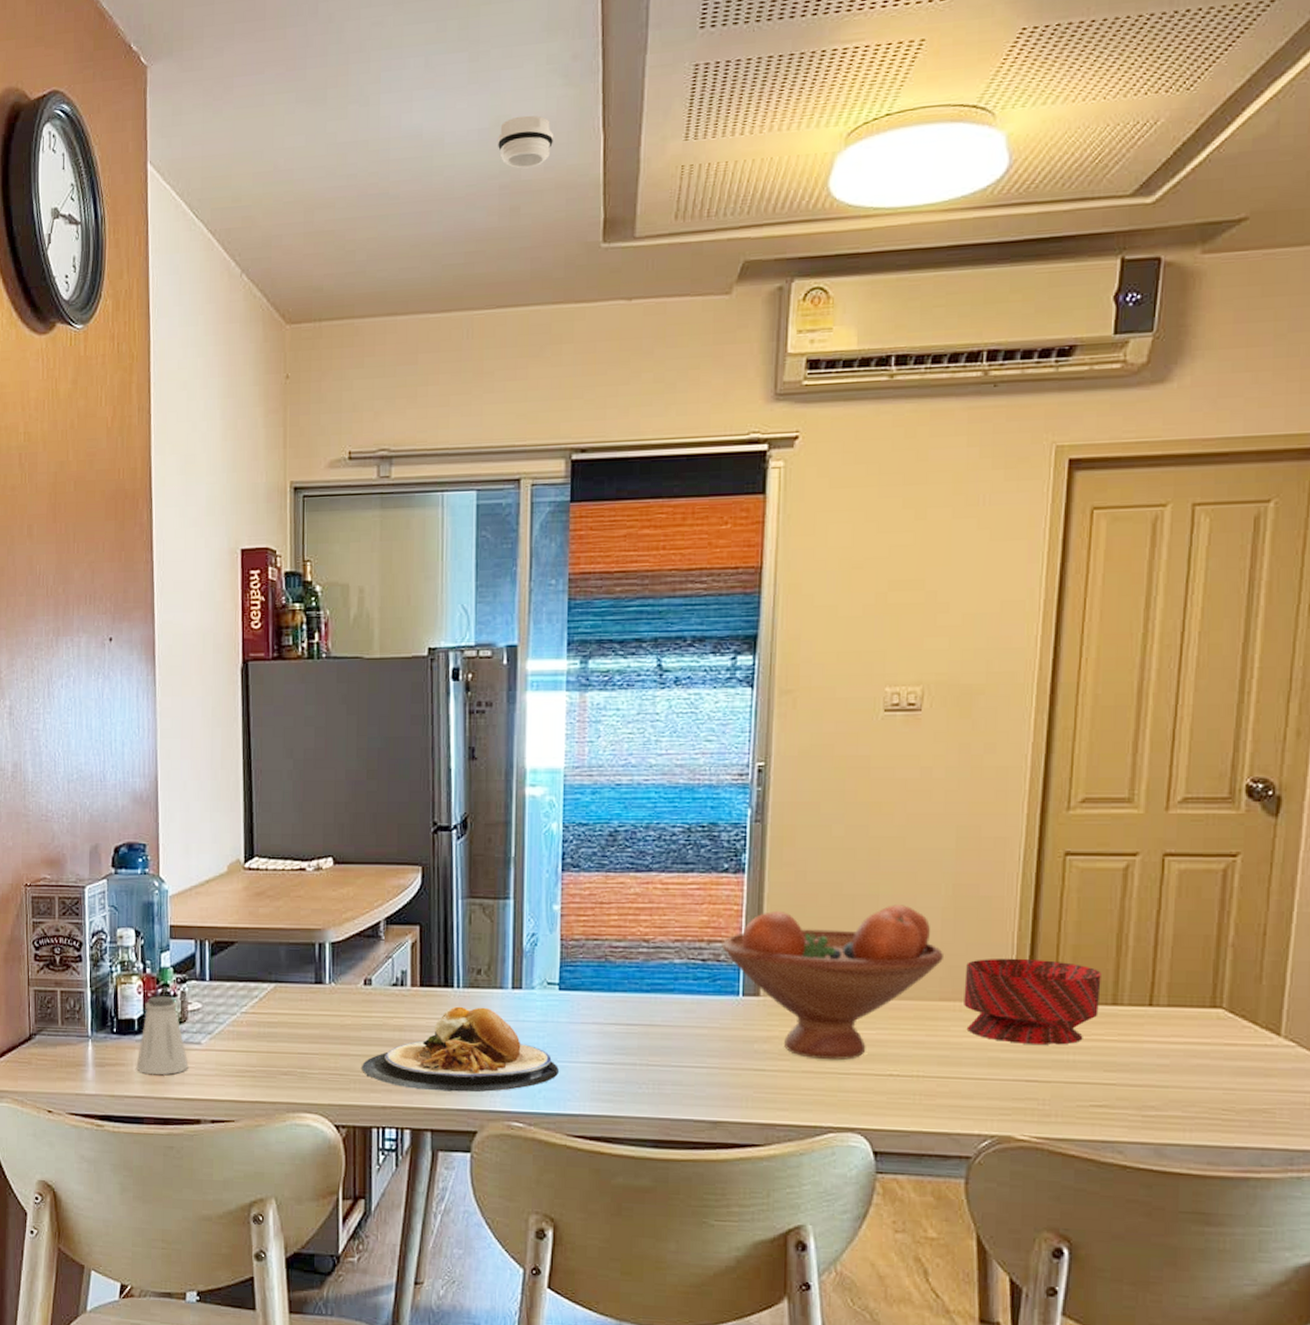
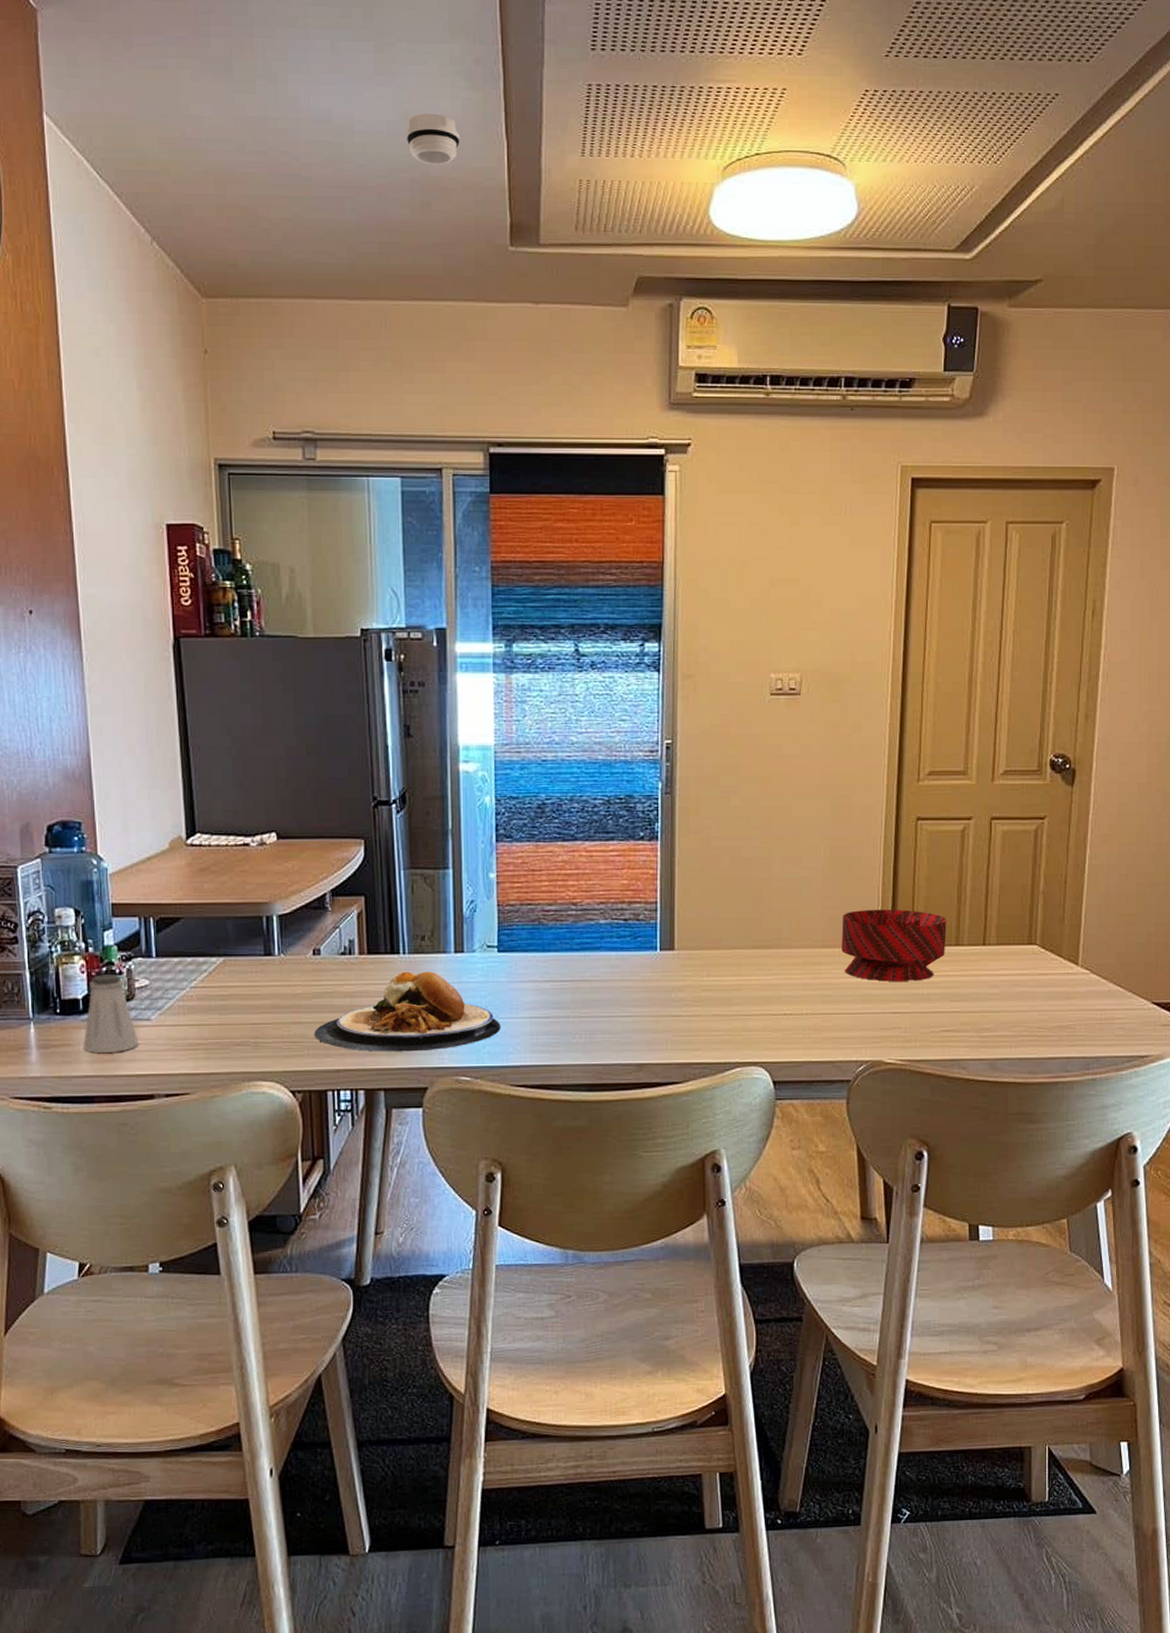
fruit bowl: present [721,903,943,1060] -> none [640,864,824,1004]

